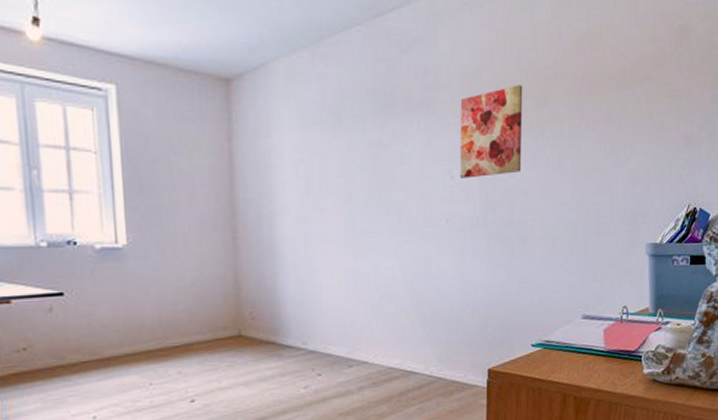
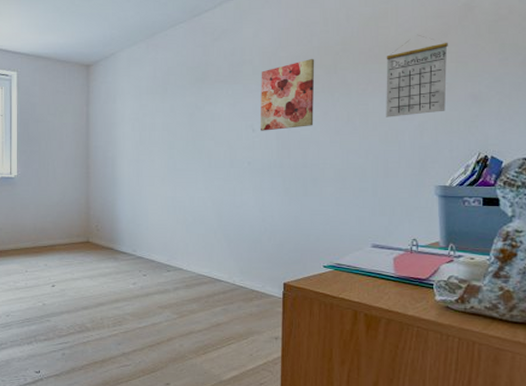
calendar: none [599,61,663,162] -> present [386,35,448,117]

